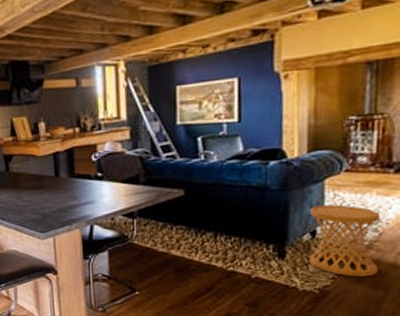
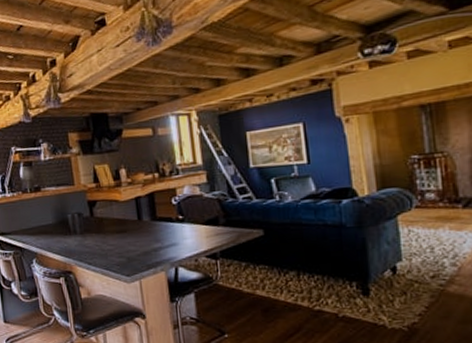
side table: present [309,204,381,277] -> none [387,240,463,313]

